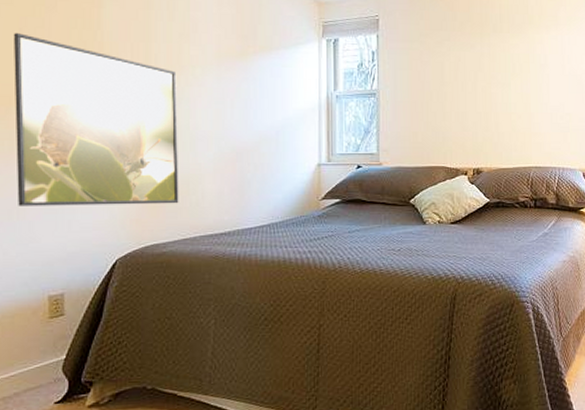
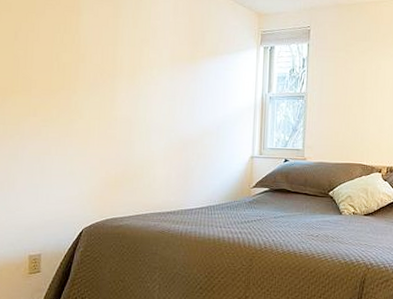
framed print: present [13,33,179,206] -> none [8,36,138,185]

